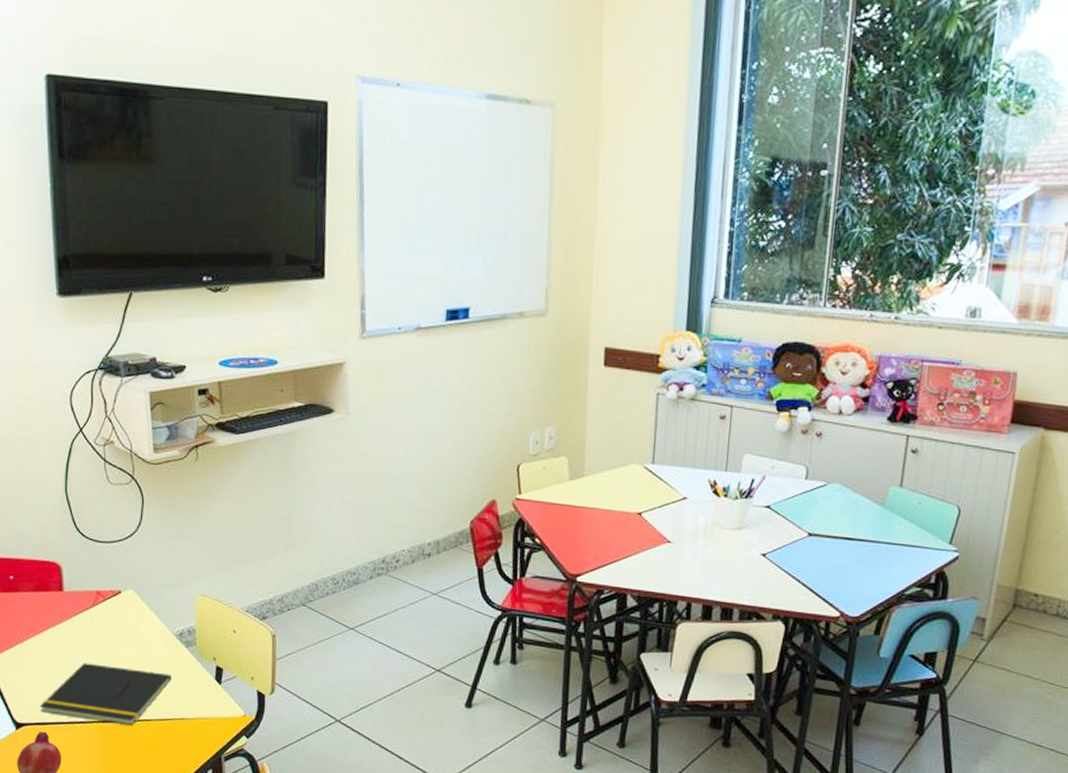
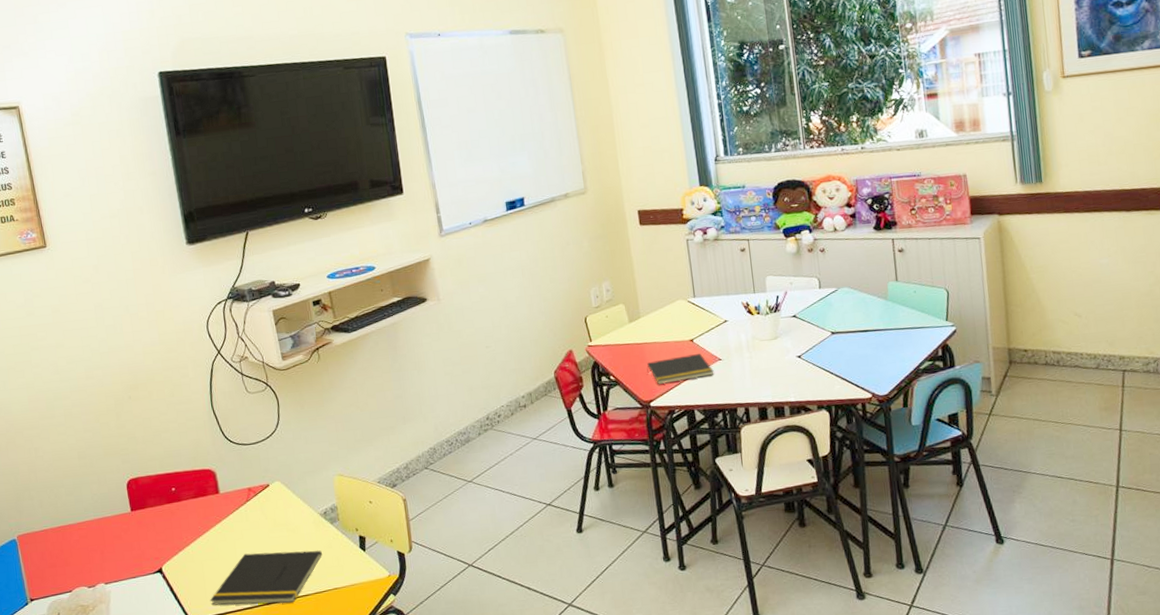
notepad: none [580,529,659,559] -> present [647,354,714,384]

